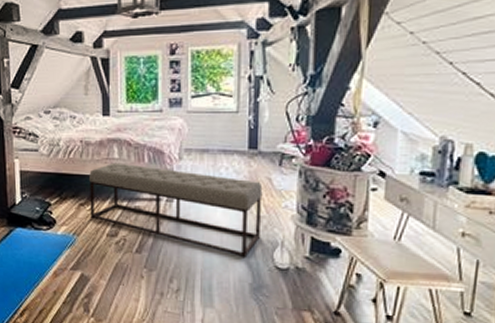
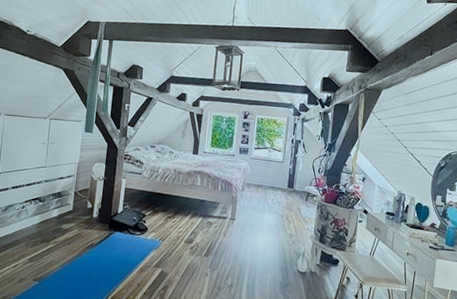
bench: present [89,162,263,258] -> none [174,188,295,264]

